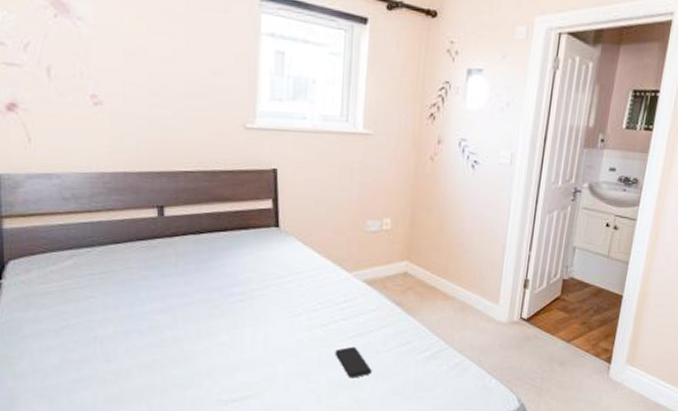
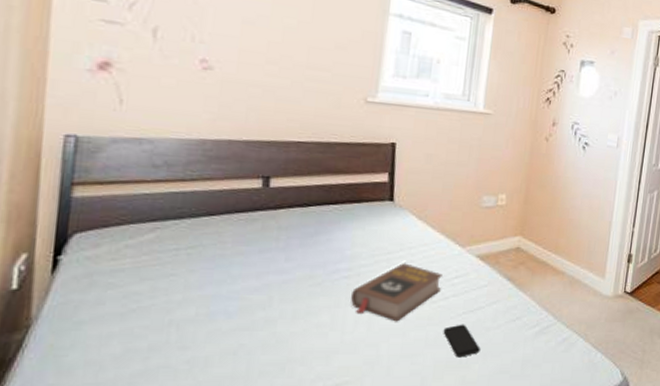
book: none [246,287,331,343] -> present [350,263,442,322]

